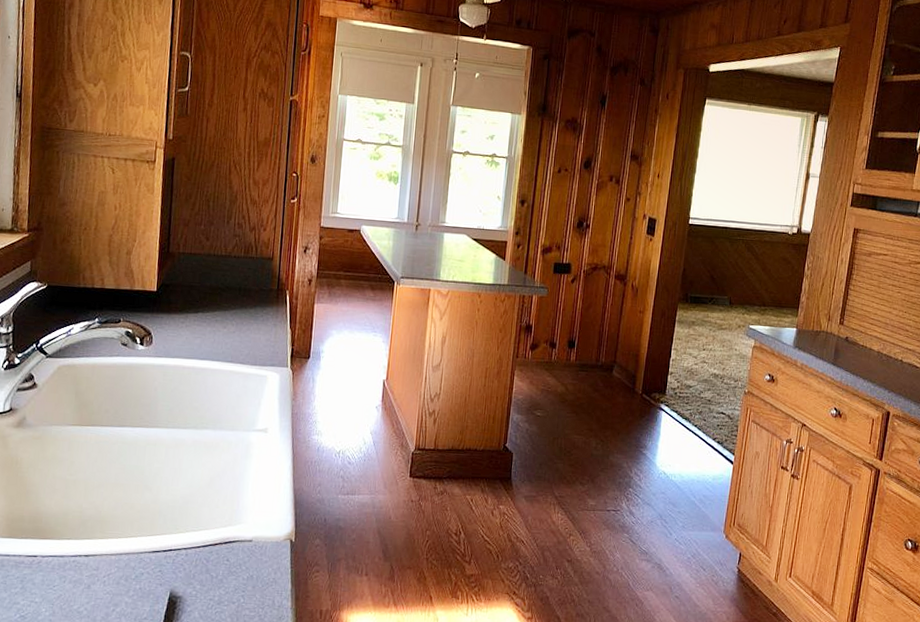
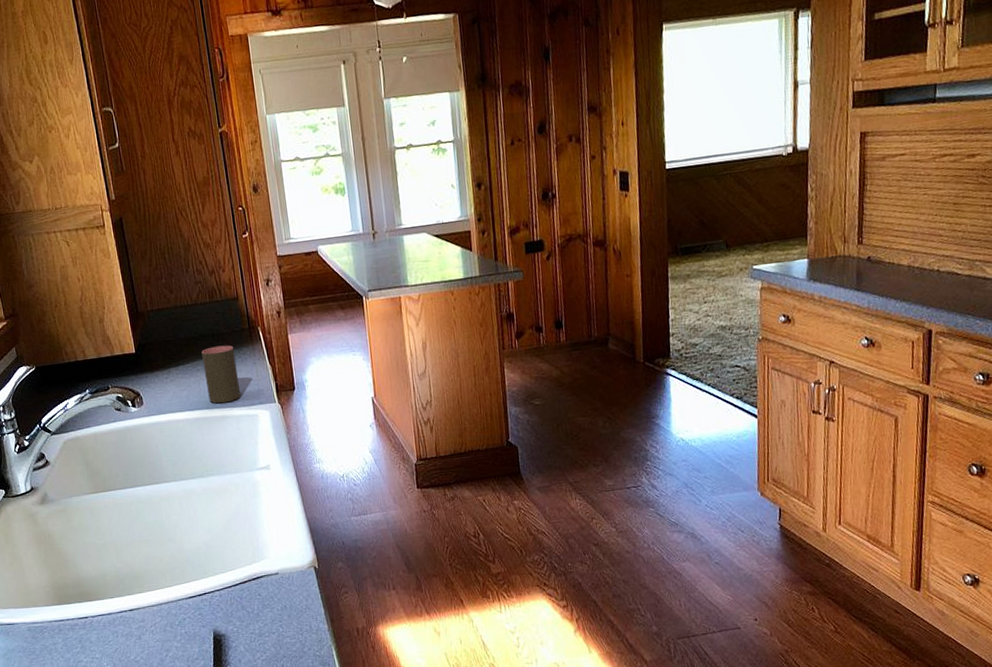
cup: none [221,300,258,359] -> present [201,345,241,404]

